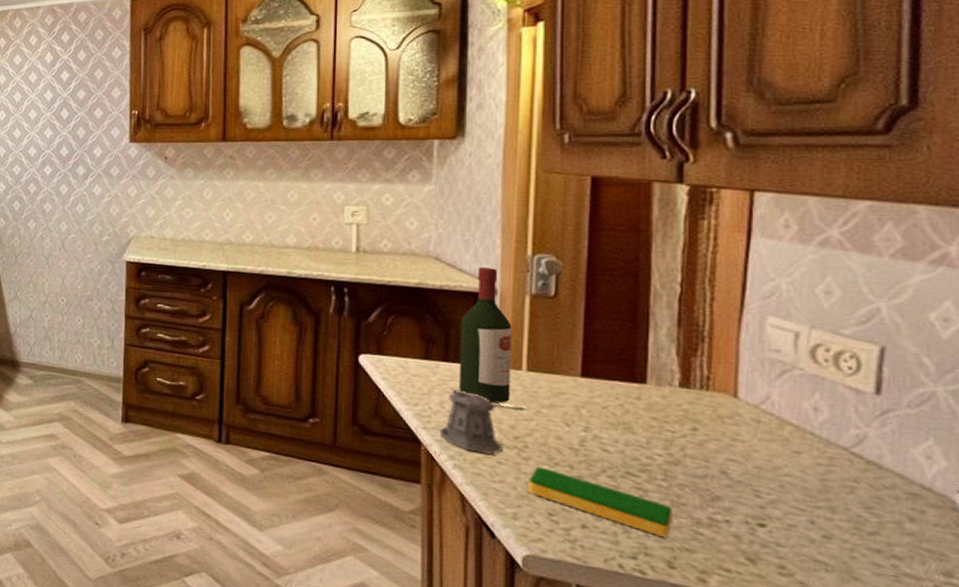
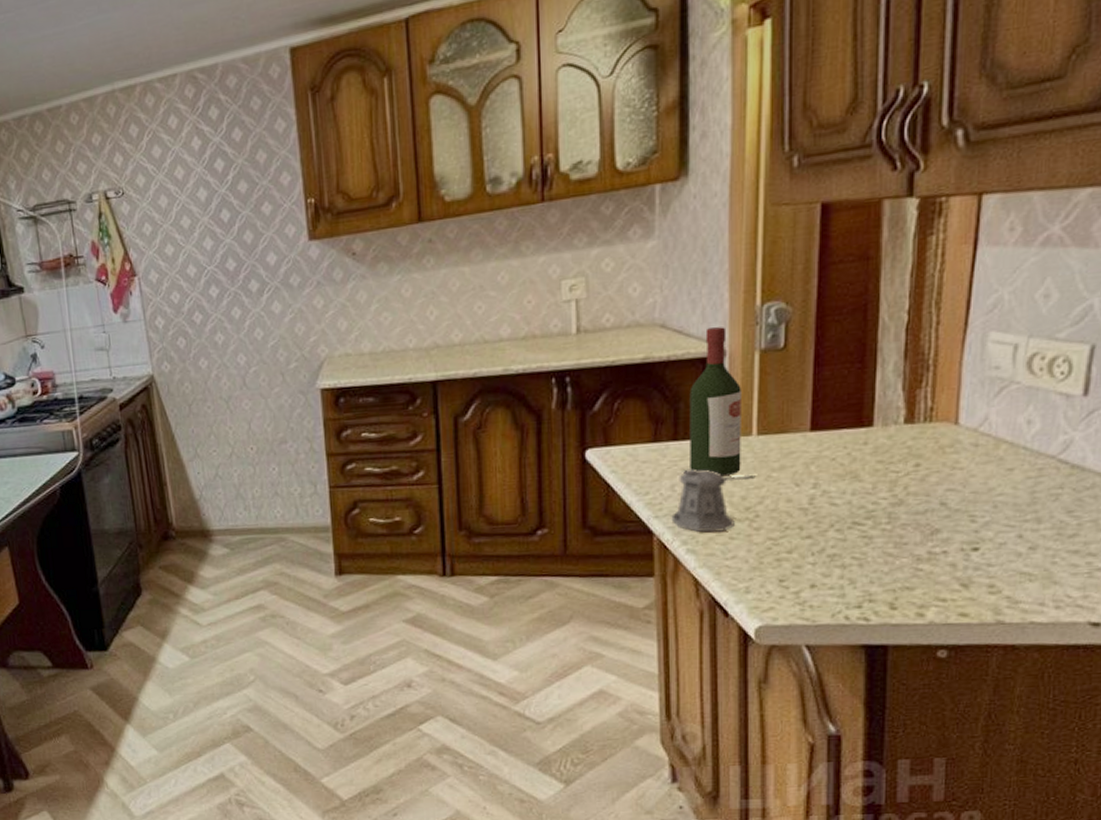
dish sponge: present [529,466,672,538] -> none [760,534,895,581]

